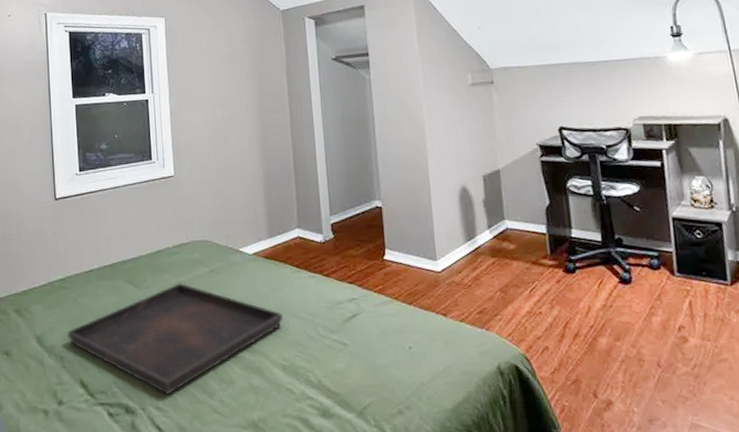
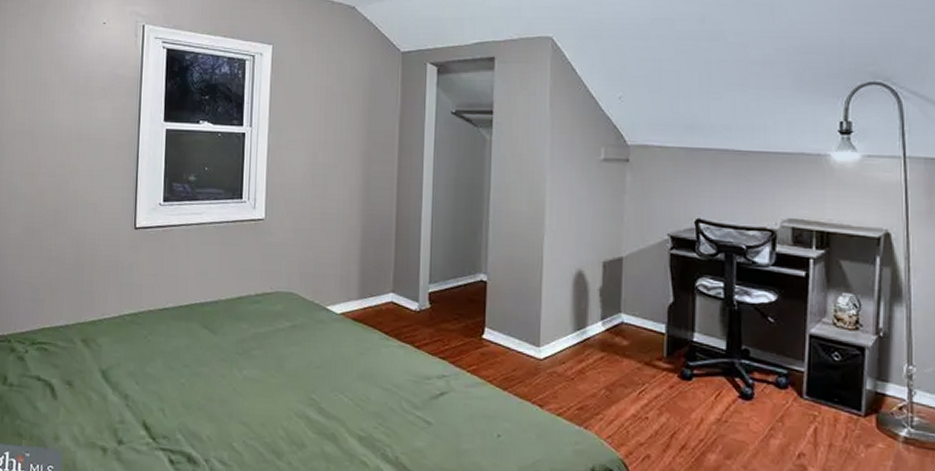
serving tray: present [66,283,283,395] -> none [133,334,365,450]

